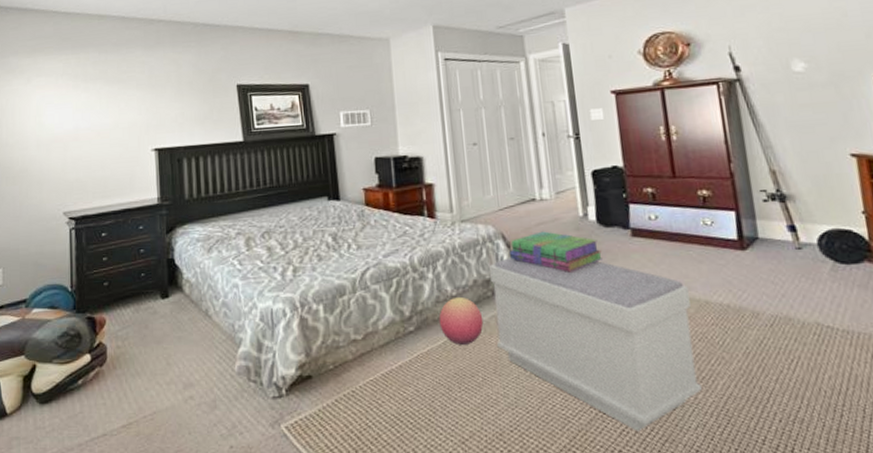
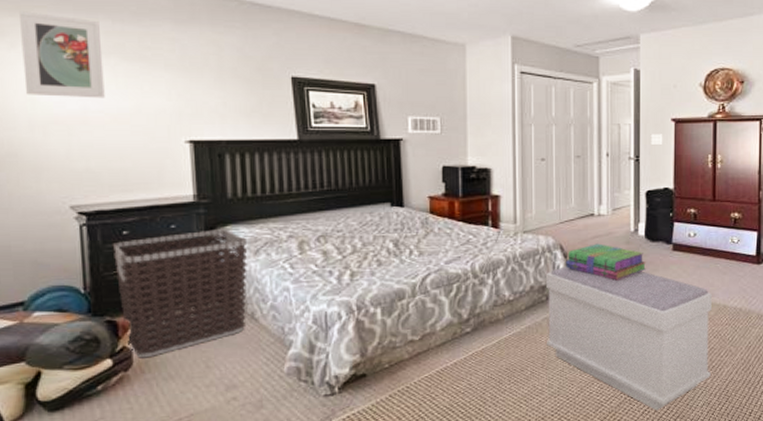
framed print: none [35,52,92,120] -> present [20,11,105,98]
clothes hamper: none [93,228,202,354] -> present [112,229,248,358]
ball: present [439,296,484,345] -> none [495,301,536,344]

